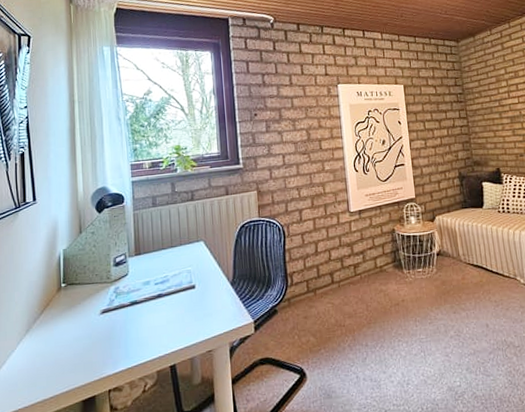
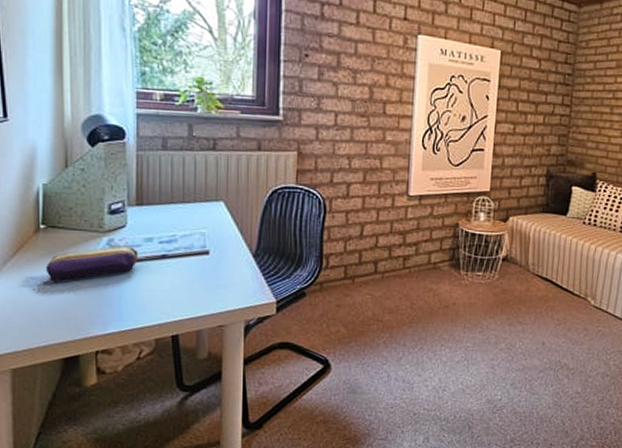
pencil case: none [66,291,139,331] -> present [45,245,138,281]

